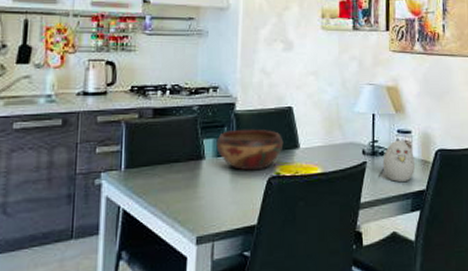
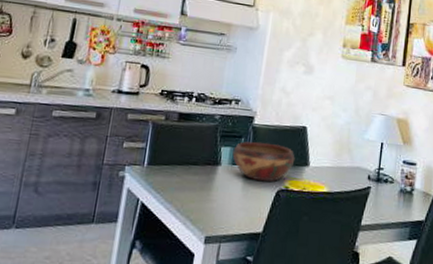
decorative egg: present [382,139,416,182] -> none [385,170,417,210]

